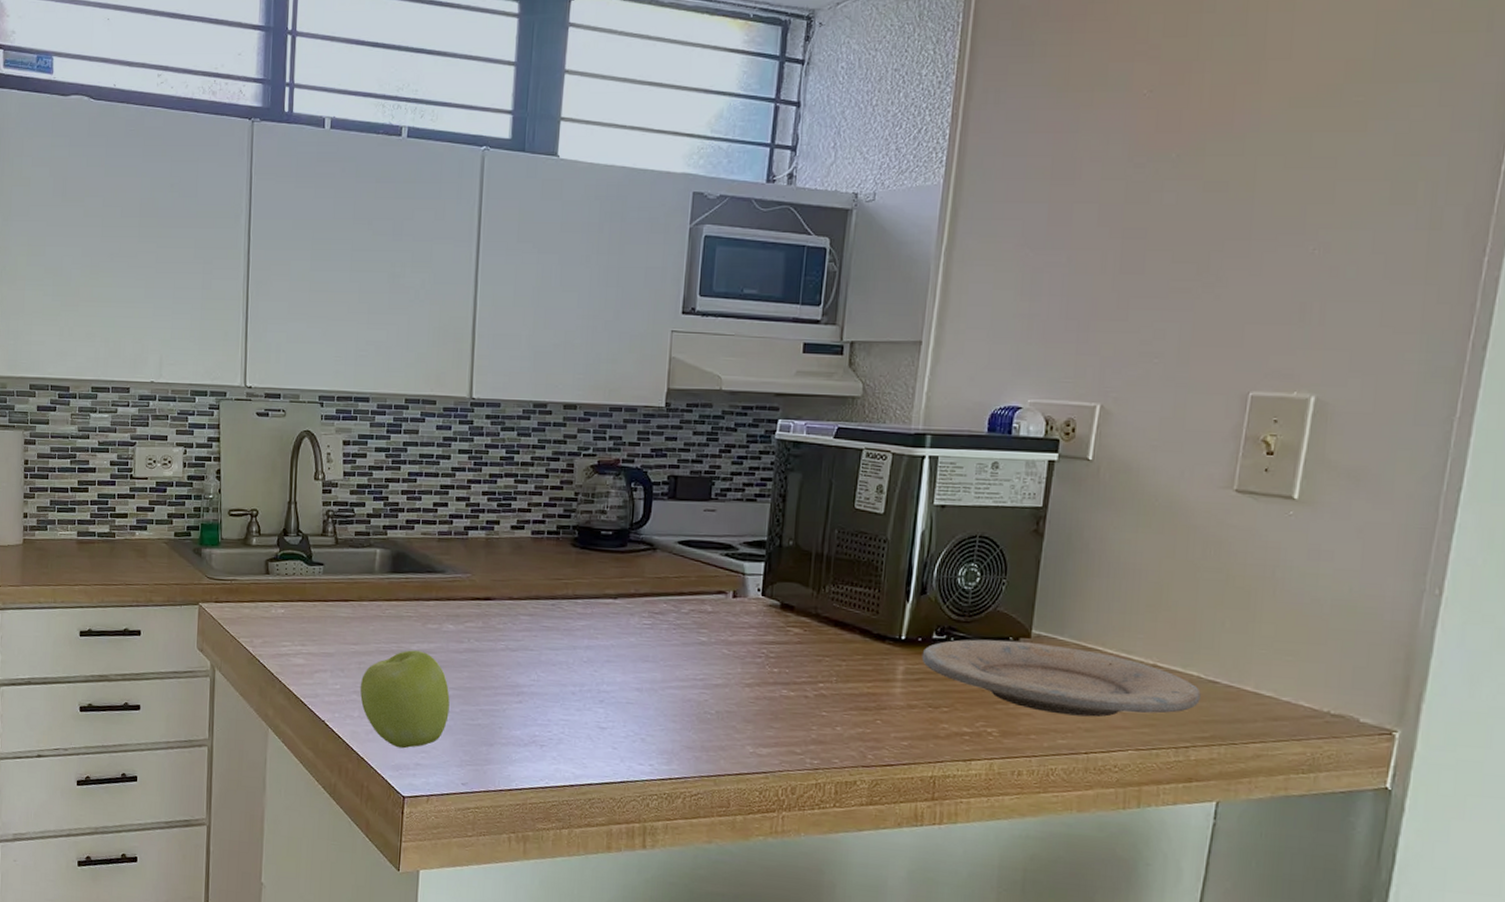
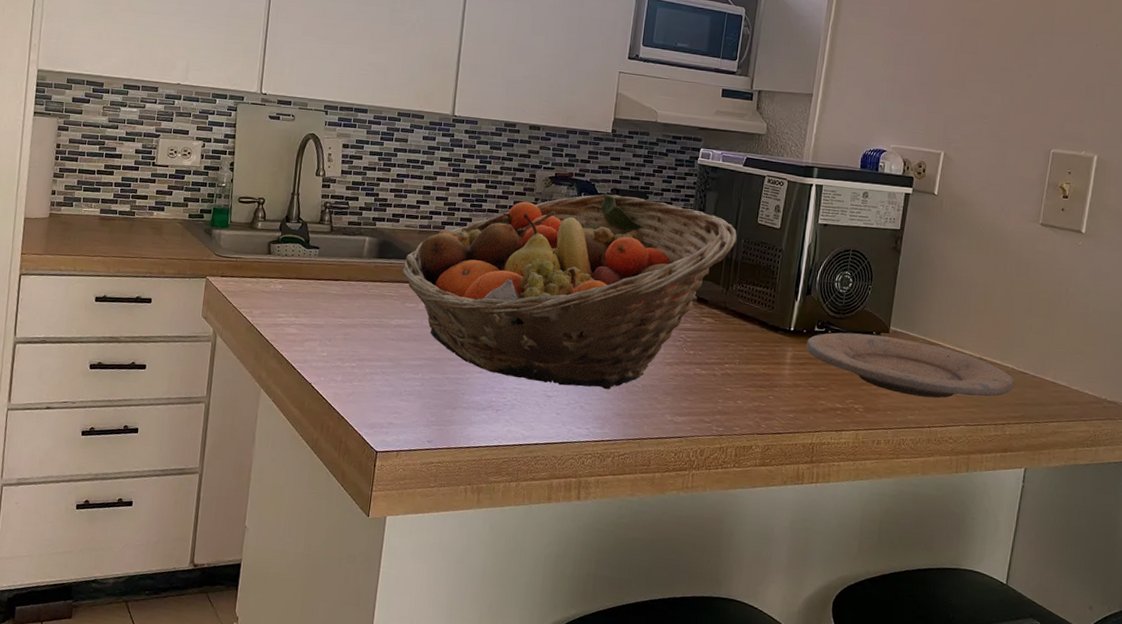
apple: present [360,650,450,749] -> none [344,324,422,410]
fruit basket: none [420,482,829,719] -> present [401,193,737,390]

